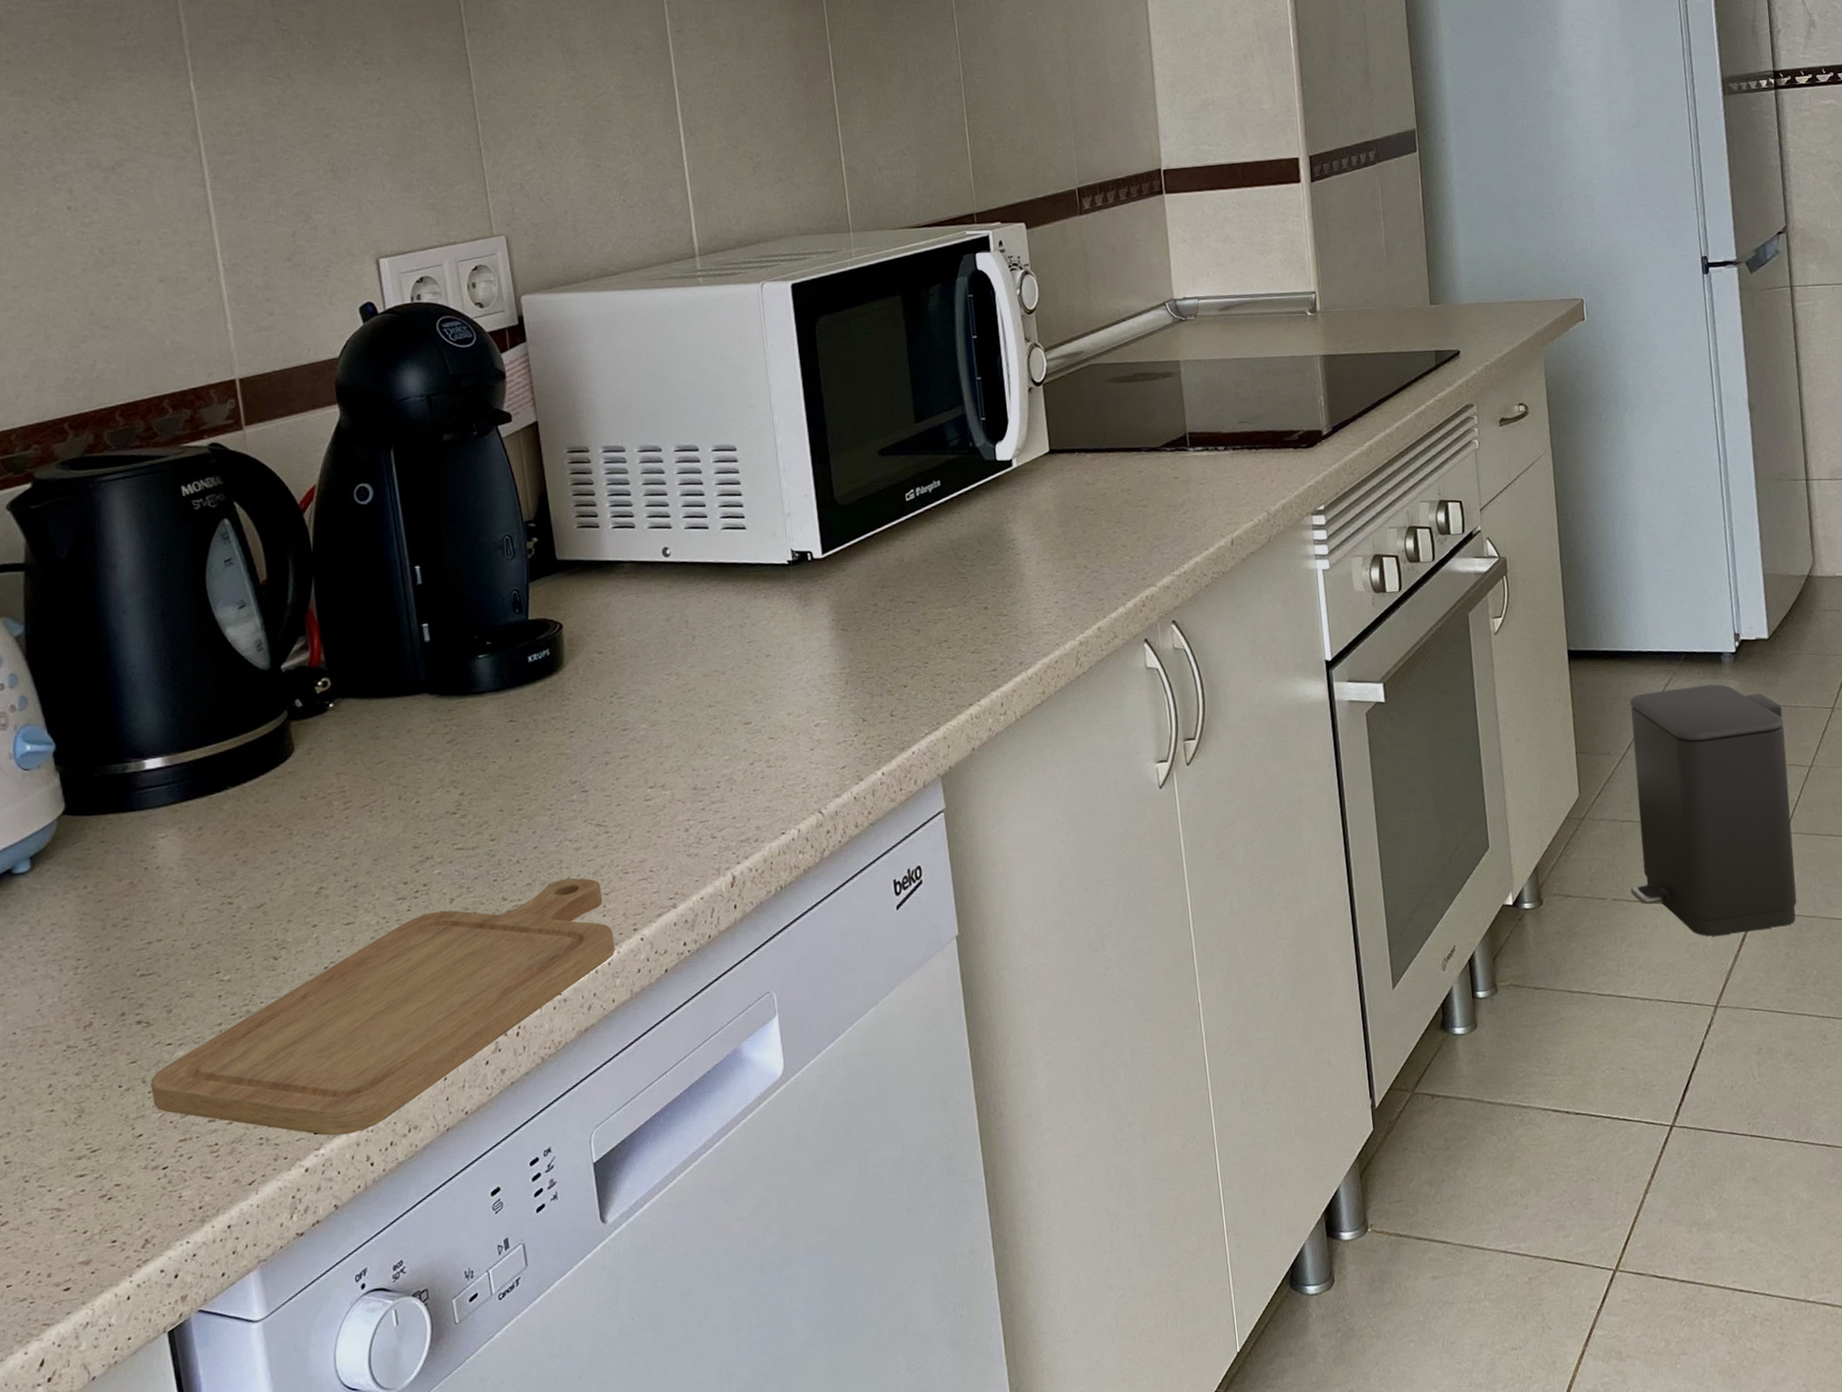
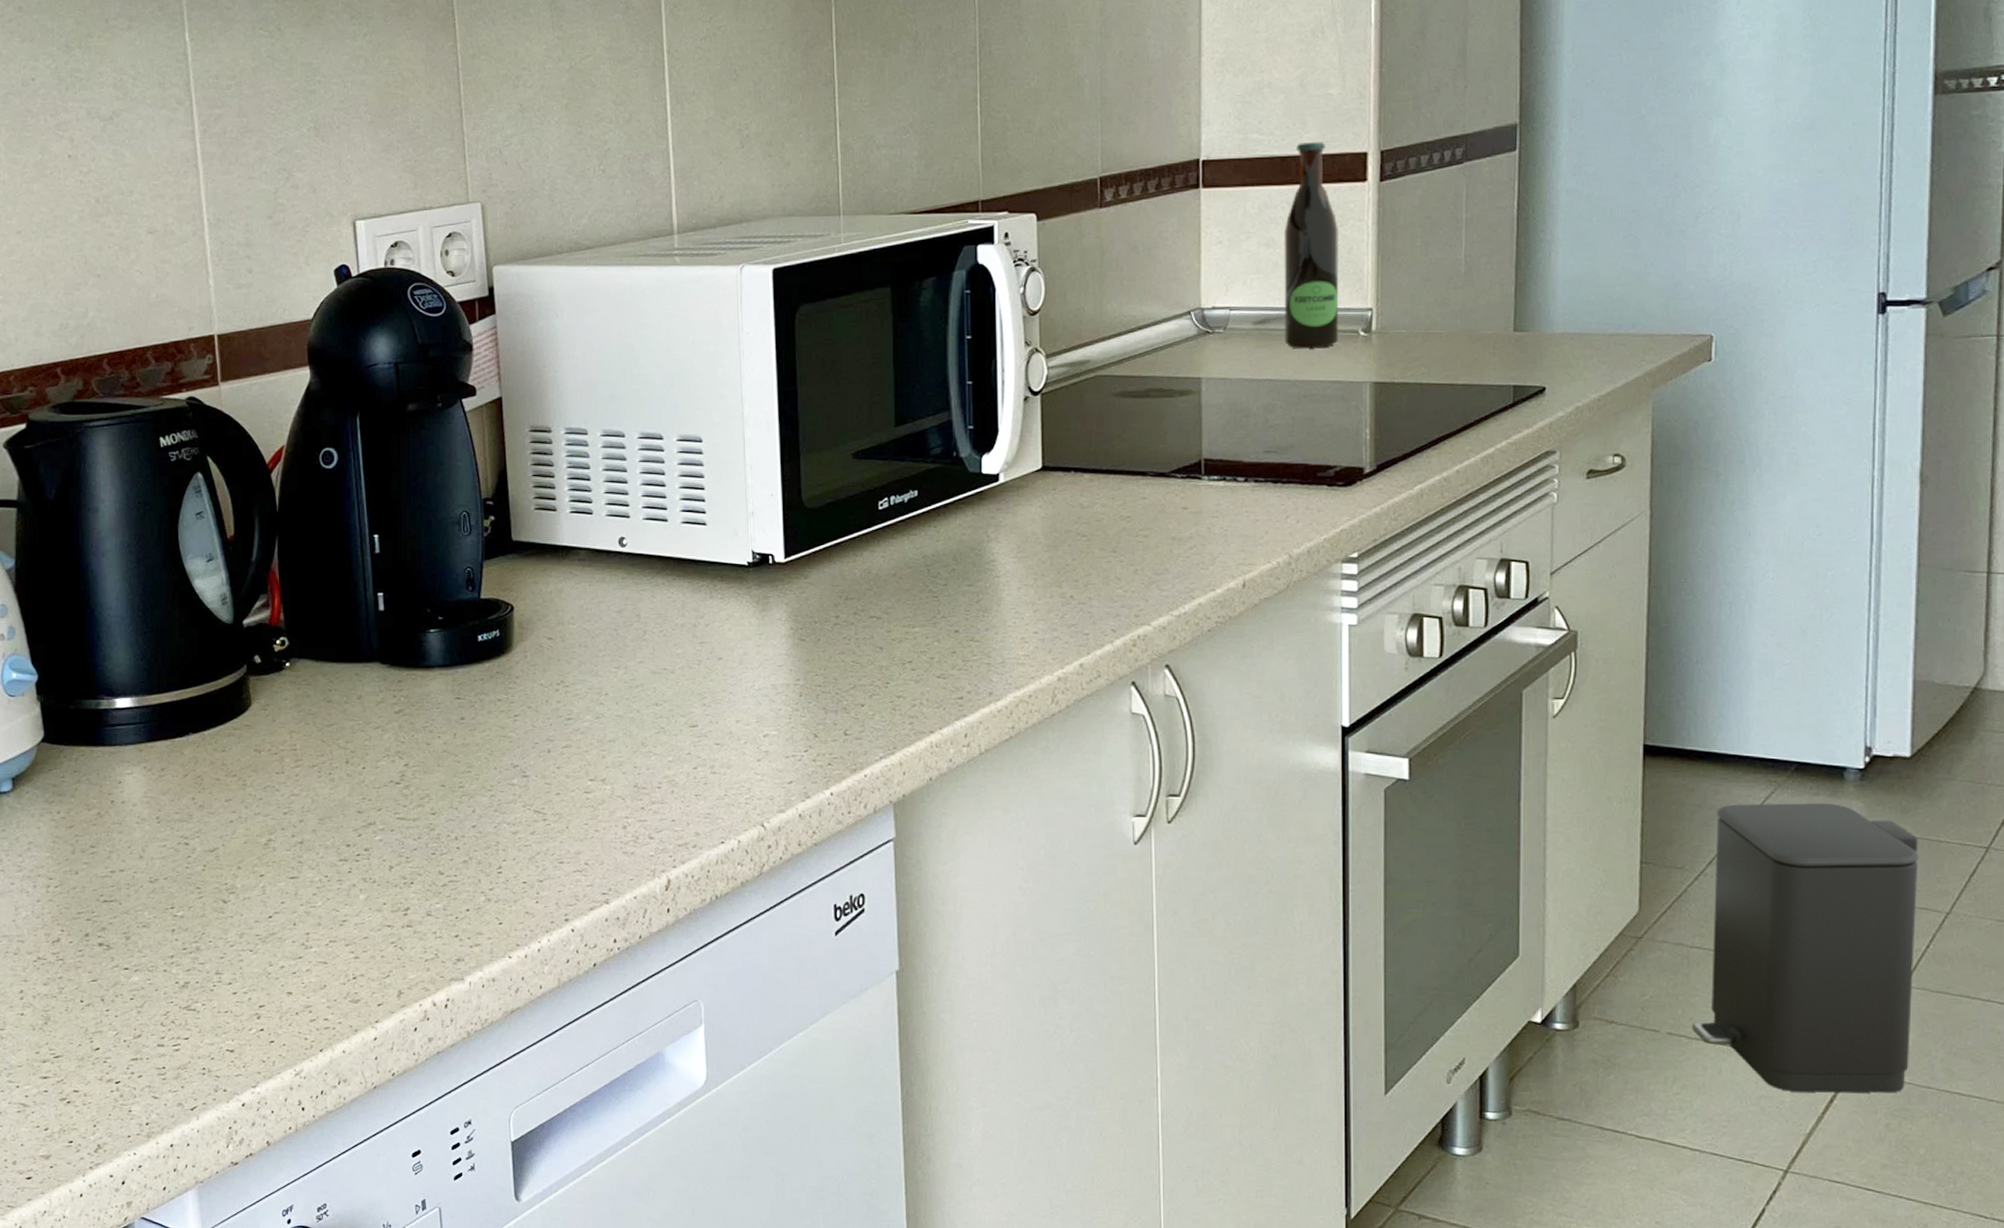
chopping board: present [150,877,615,1136] -> none [108,860,546,1078]
bottle: none [1236,150,1291,330] -> present [1283,142,1339,348]

